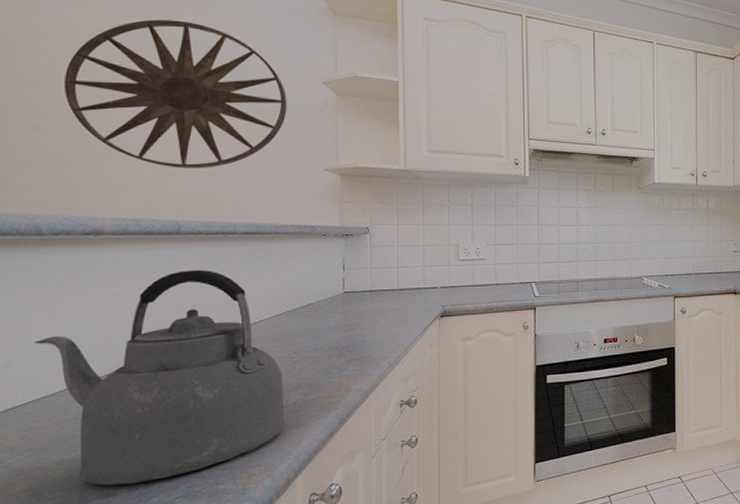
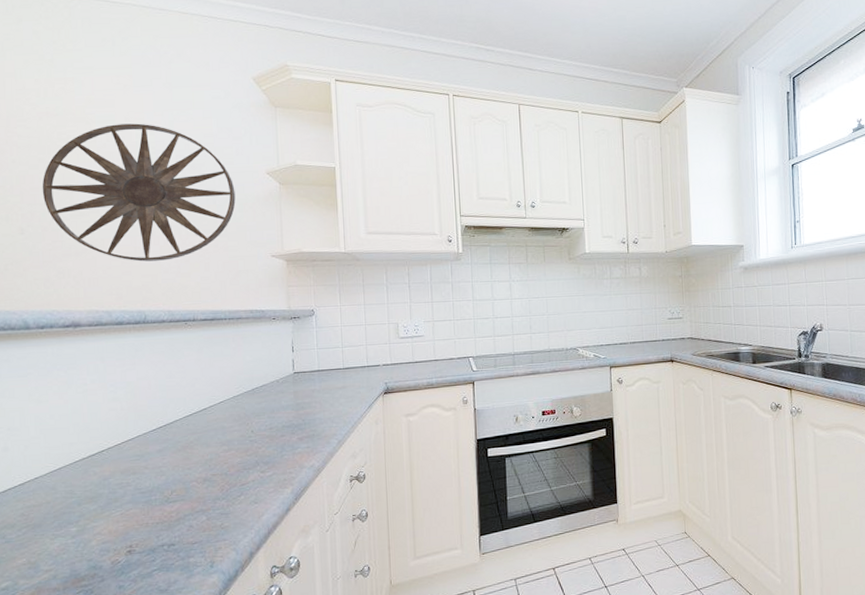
kettle: present [35,269,285,486] -> none [27,355,246,559]

